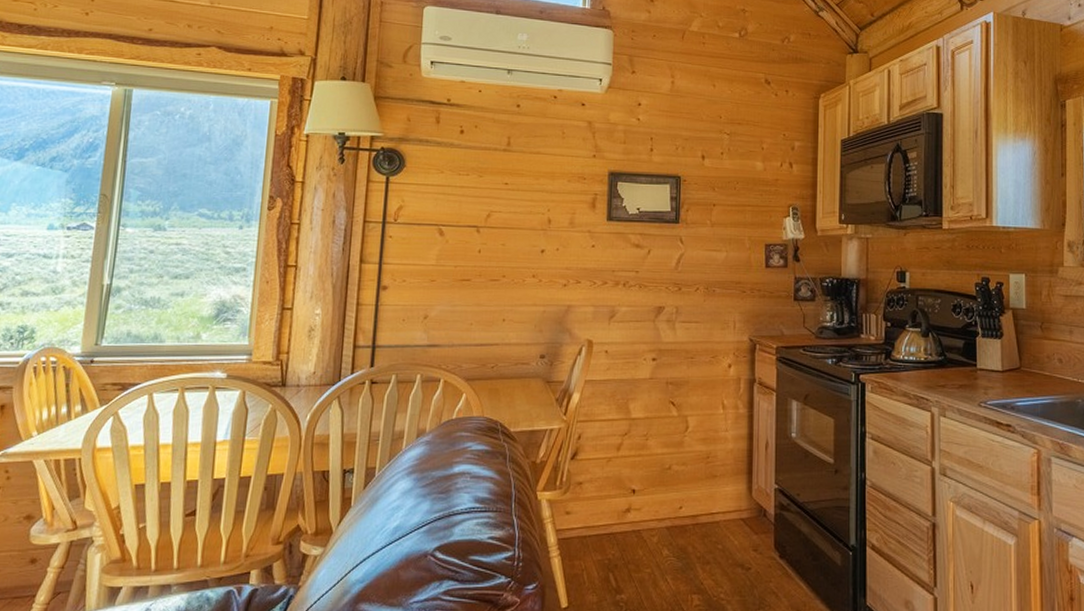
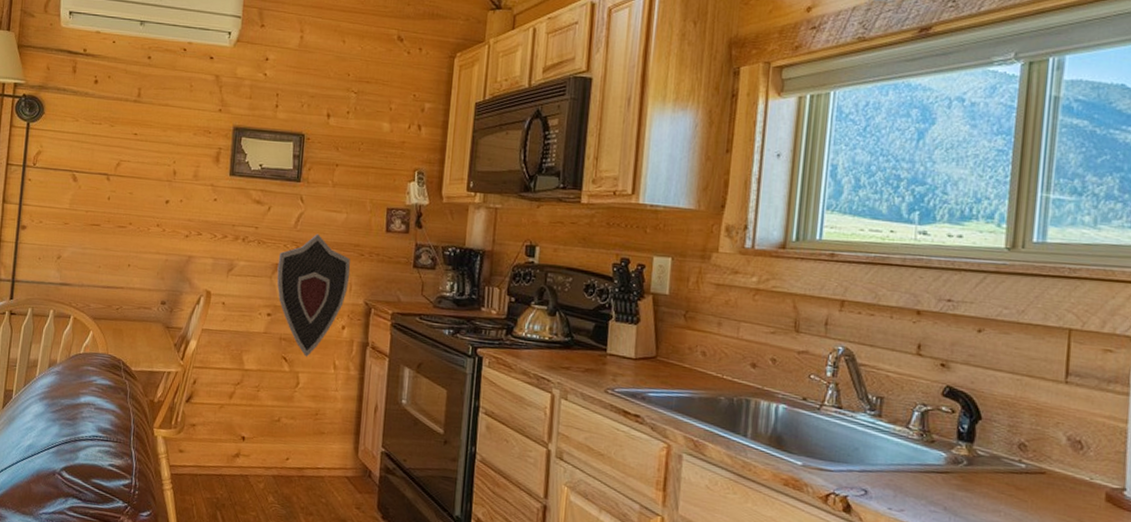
decorative shield: none [660,274,734,399] -> present [277,233,351,357]

